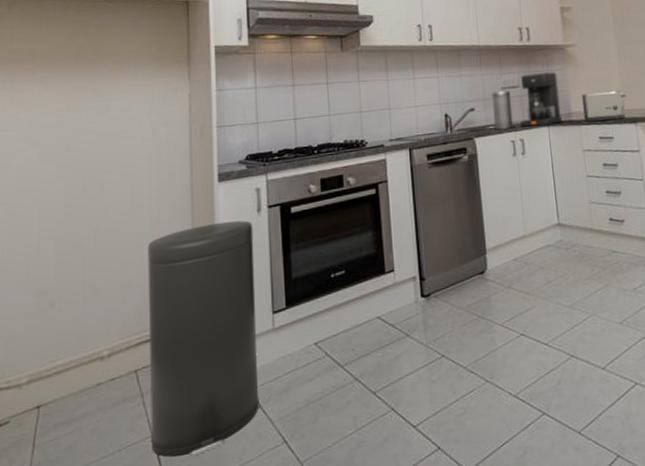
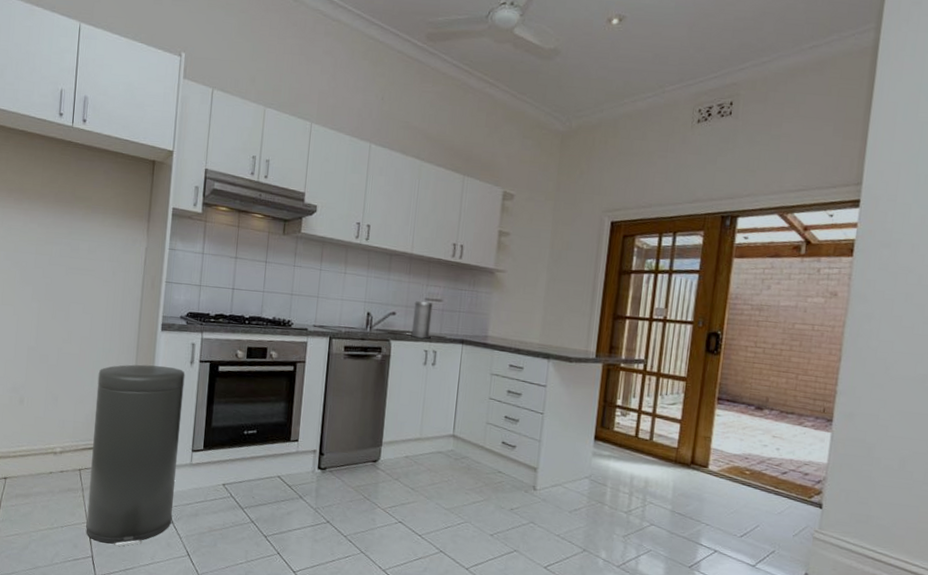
coffee maker: present [521,72,563,127] -> none [436,290,481,344]
toaster: present [582,90,627,122] -> none [499,320,546,353]

